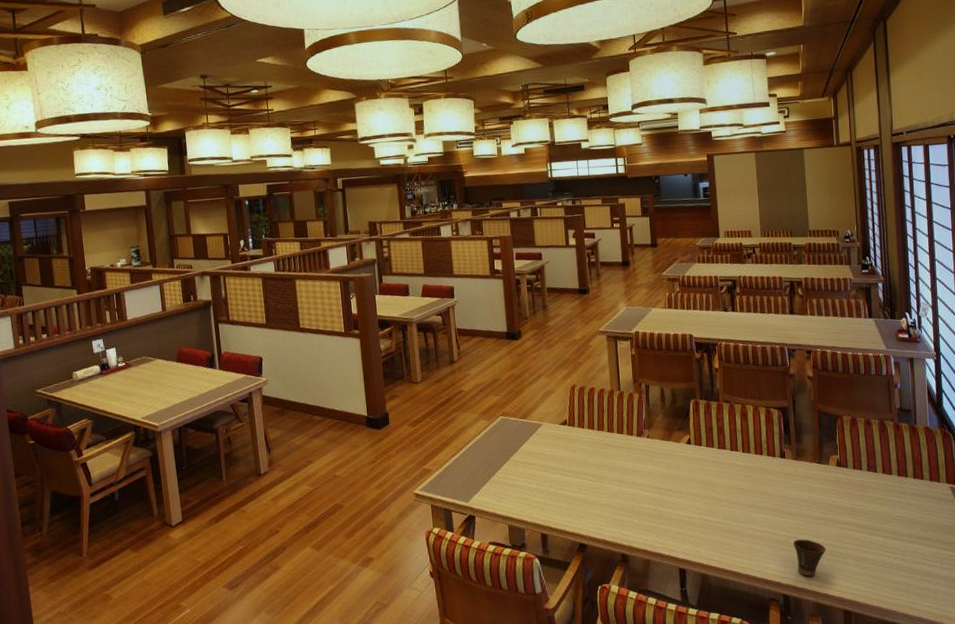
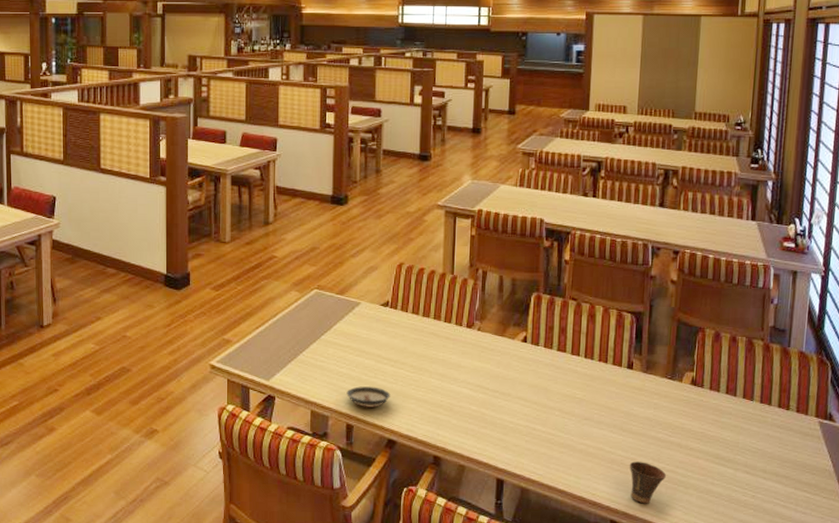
saucer: none [538,497,577,517] -> present [346,386,390,407]

